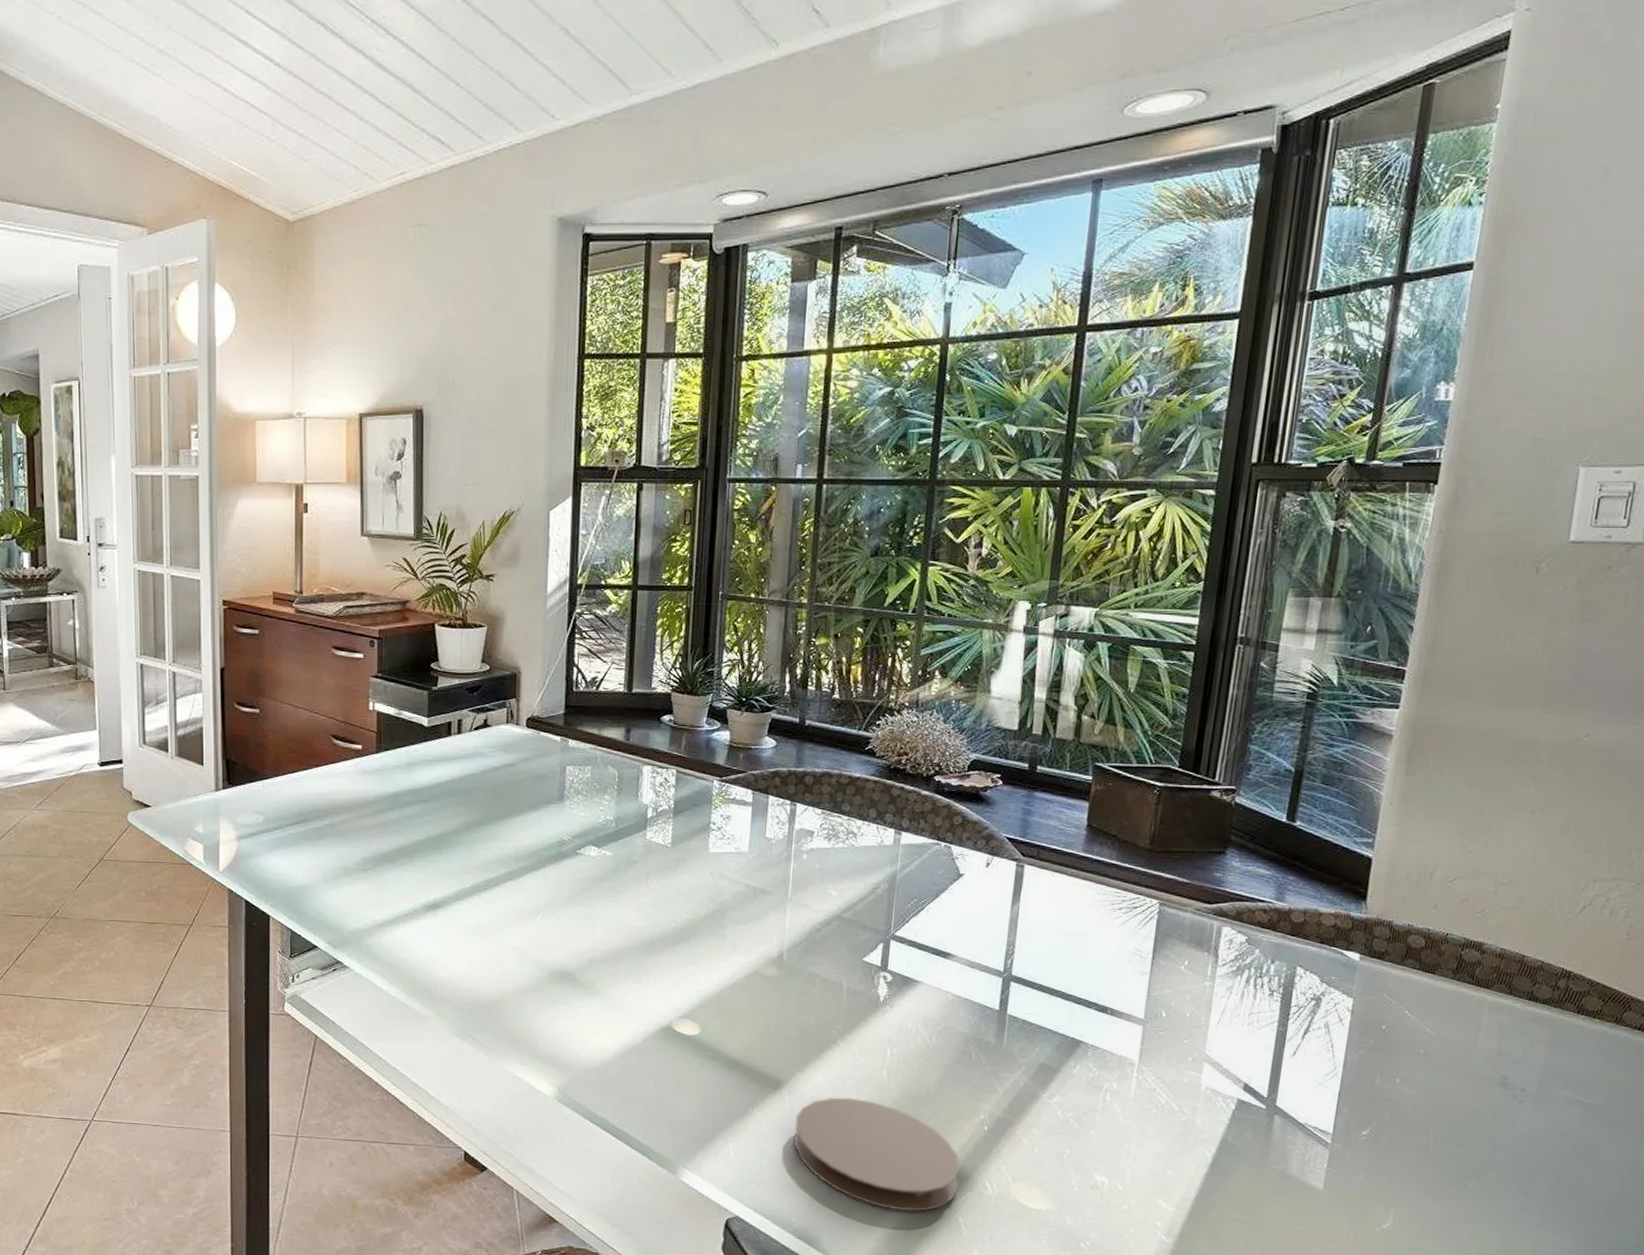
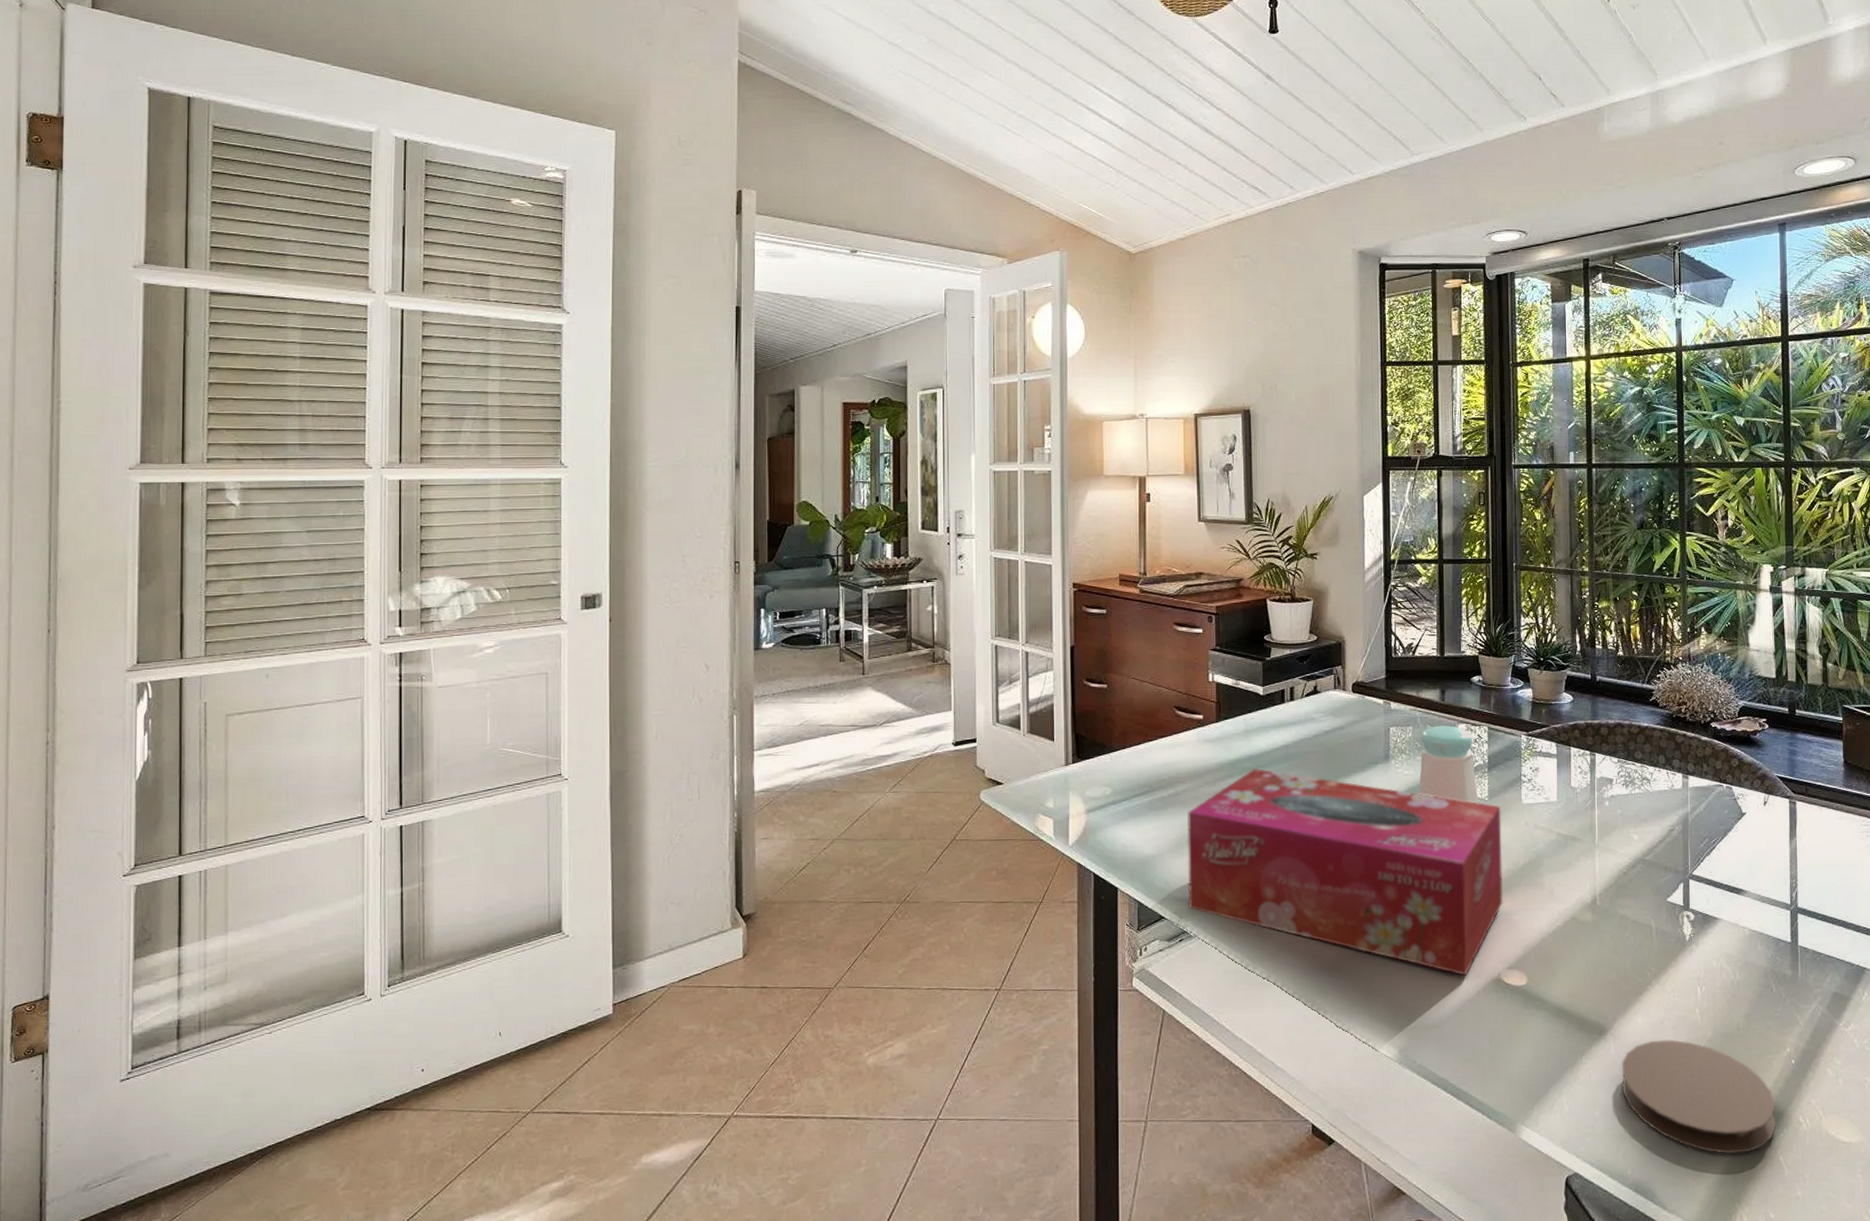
tissue box: none [343,802,685,1022] -> present [1188,768,1503,976]
salt shaker: none [594,766,661,850] -> present [1418,725,1479,804]

